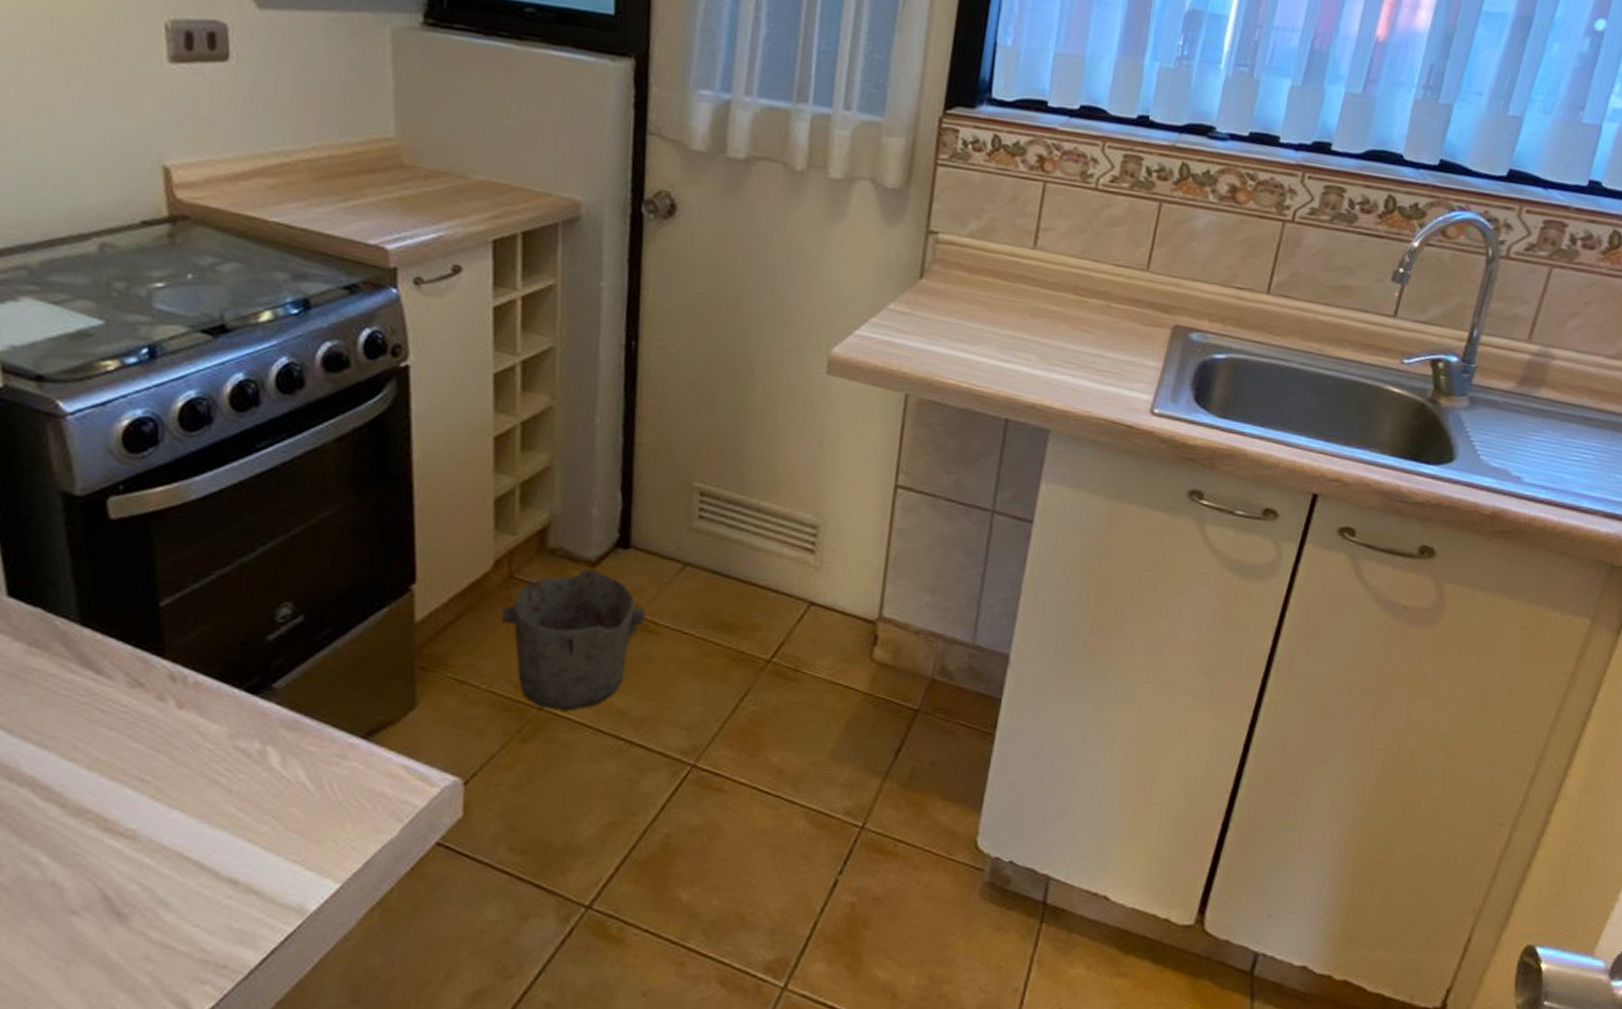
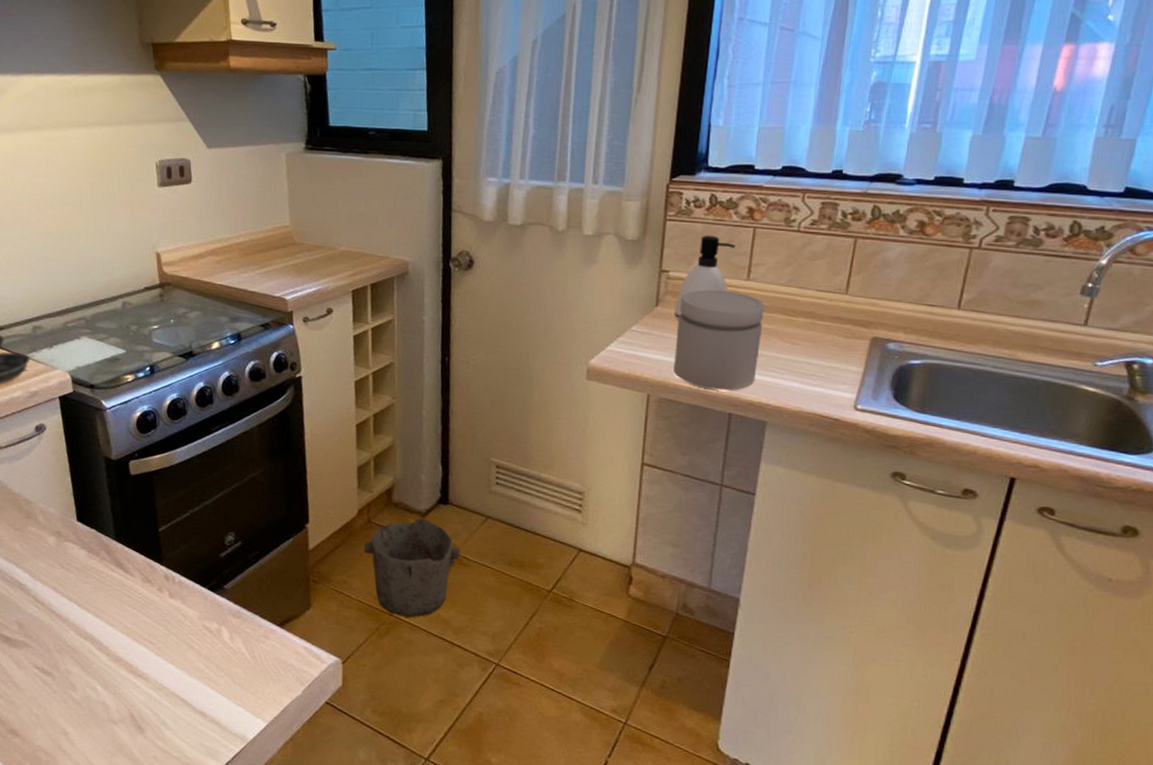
jar: none [939,258,1053,390] -> present [673,289,765,391]
soap dispenser: none [942,187,1021,301] -> present [674,235,736,323]

